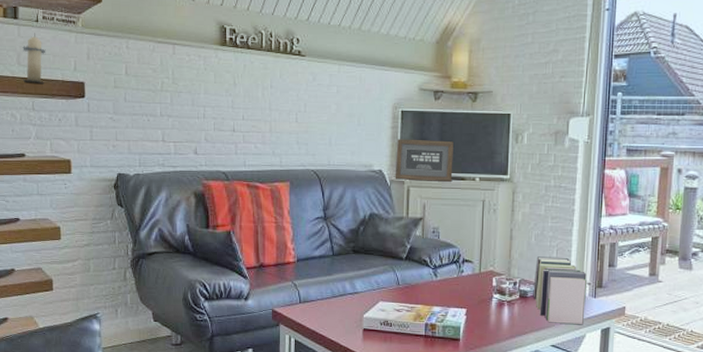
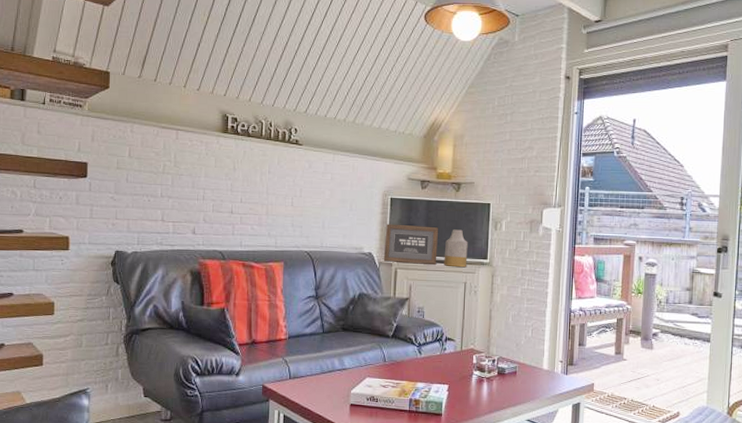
candle: present [22,33,46,85] -> none [25,114,51,164]
vase: none [460,143,486,184] -> present [444,229,468,268]
books: present [533,256,588,325] -> none [510,336,560,401]

